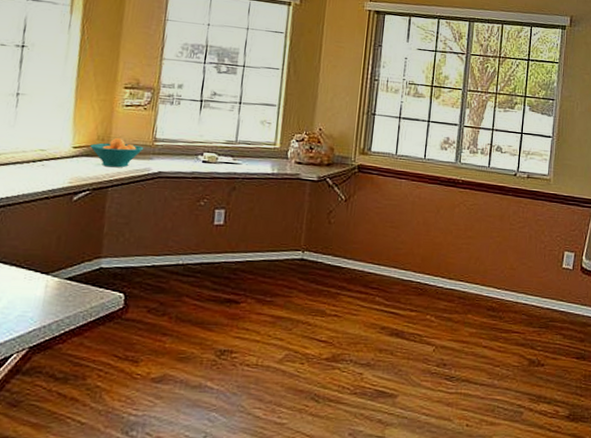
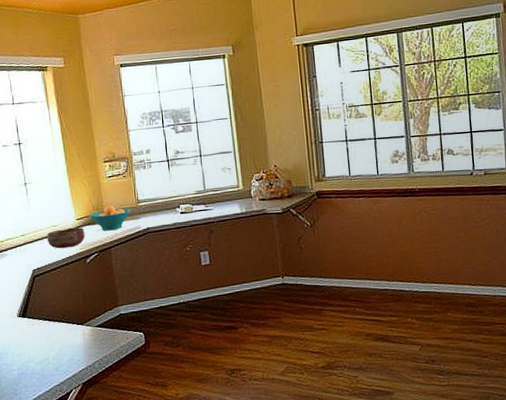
bowl: none [28,155,80,179] -> present [47,227,85,249]

